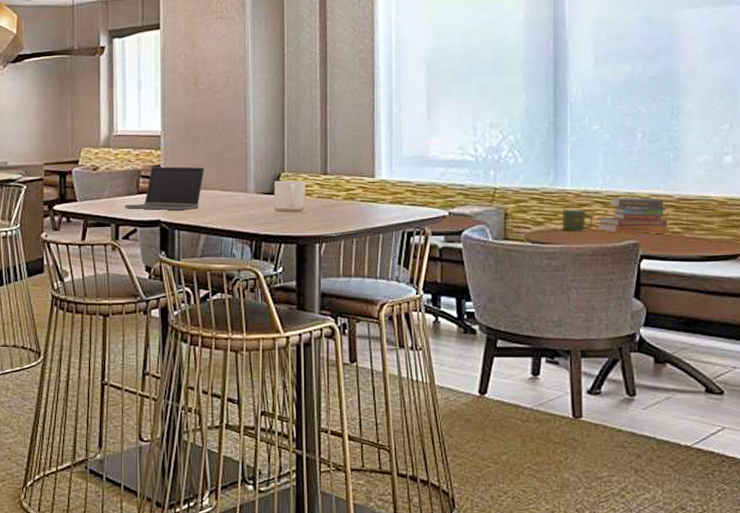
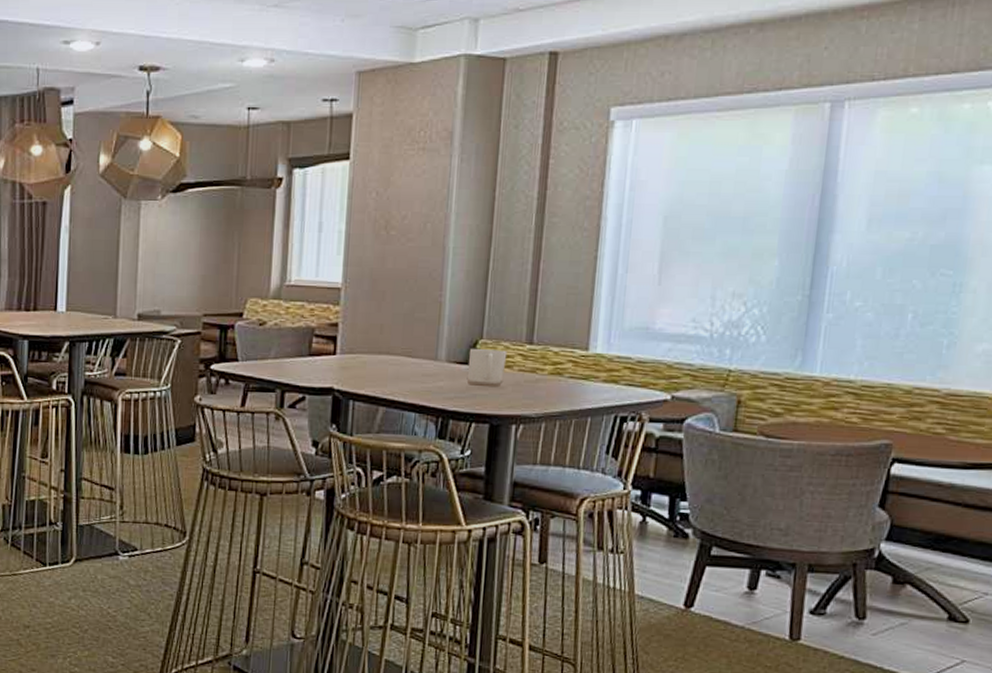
laptop computer: present [125,166,205,211] -> none [293,325,390,378]
mug: present [561,208,593,233] -> none [803,398,842,428]
books: present [598,198,668,234] -> none [846,389,931,434]

